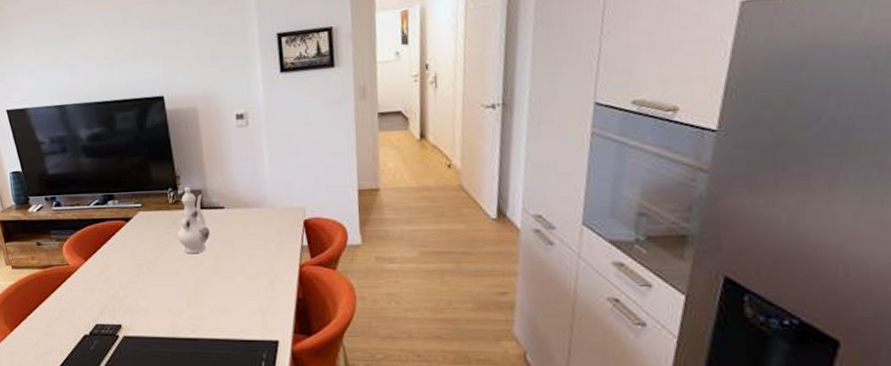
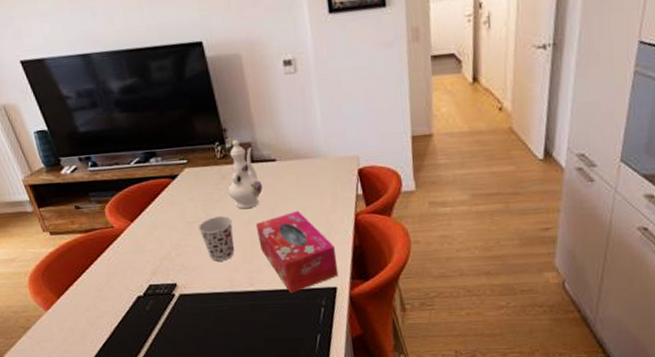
cup: none [146,260,180,305] -> present [198,216,234,262]
tissue box: none [201,258,281,344] -> present [255,210,339,294]

